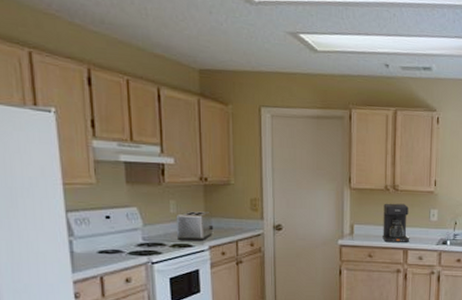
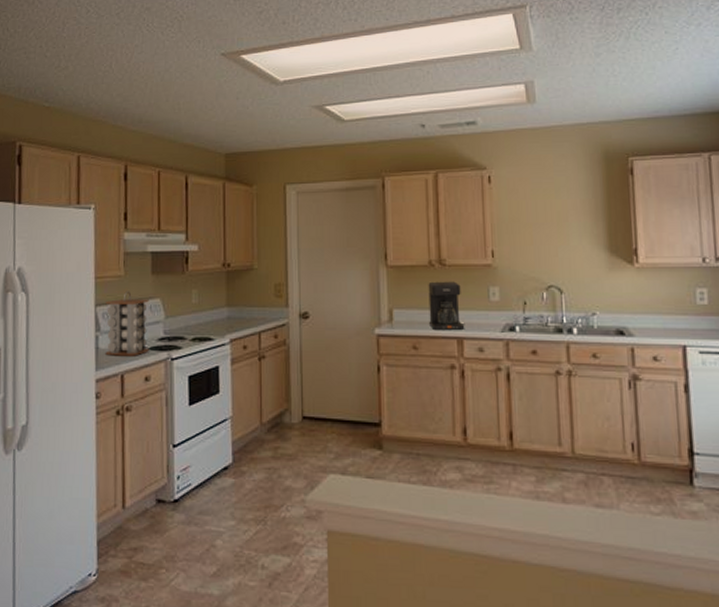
spice rack: none [77,198,128,261] -> present [105,291,149,358]
toaster: present [176,211,214,241] -> none [197,300,235,333]

